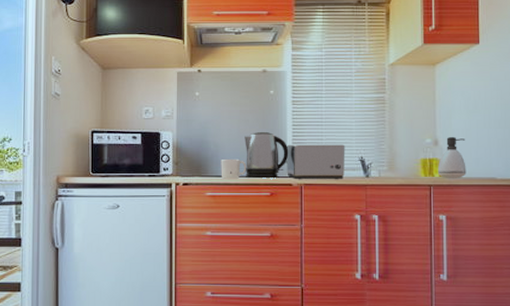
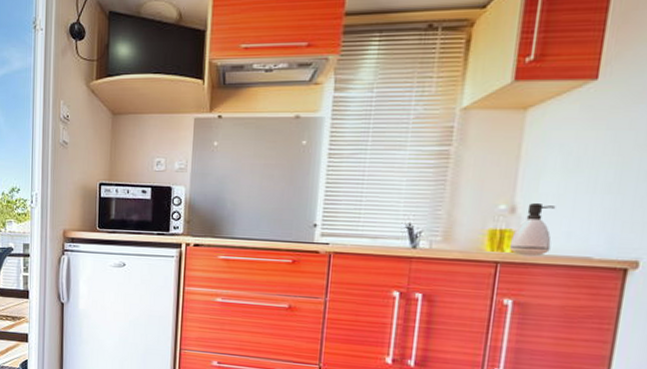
mug: present [221,158,247,180] -> none [236,218,267,243]
kettle: present [244,131,289,179] -> none [265,189,319,244]
toaster: present [286,144,346,180] -> none [313,205,390,250]

